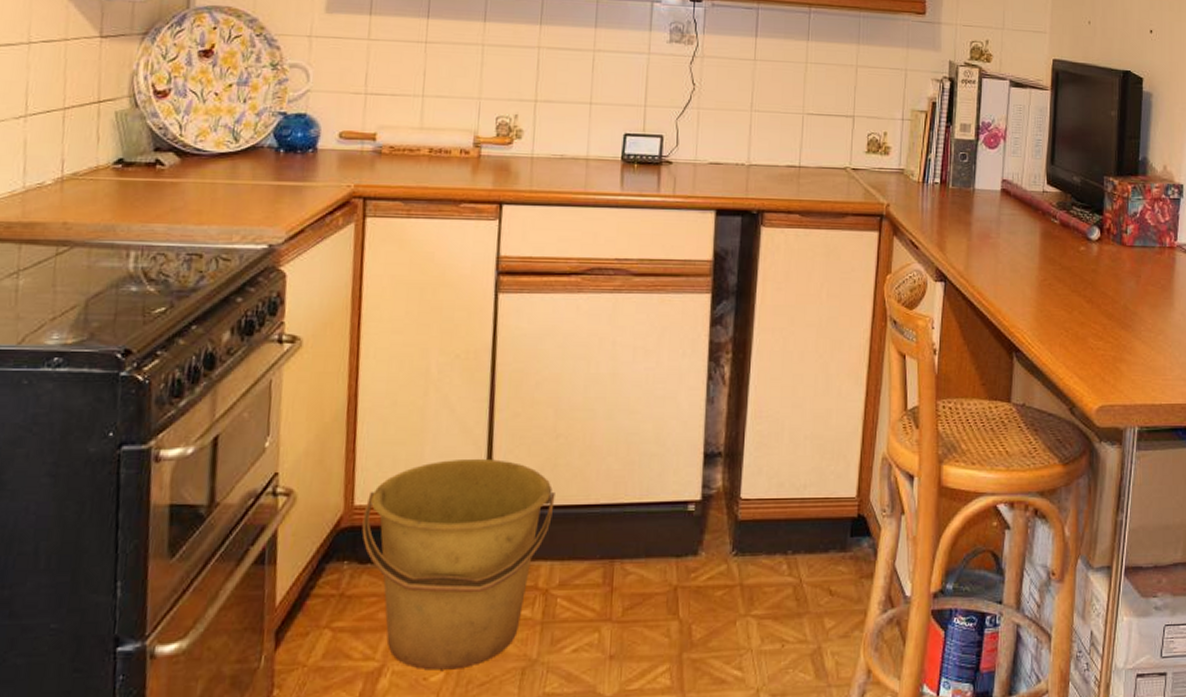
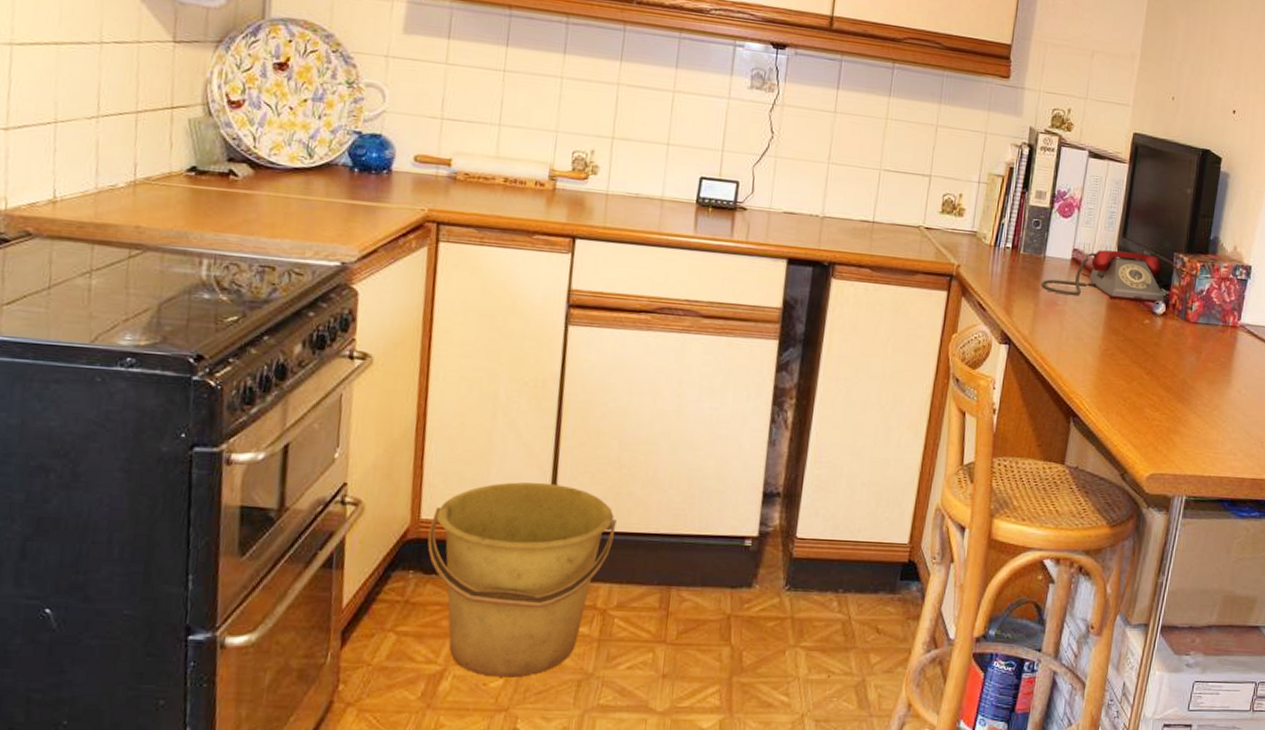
telephone: none [972,178,1099,230] -> present [1041,250,1165,304]

